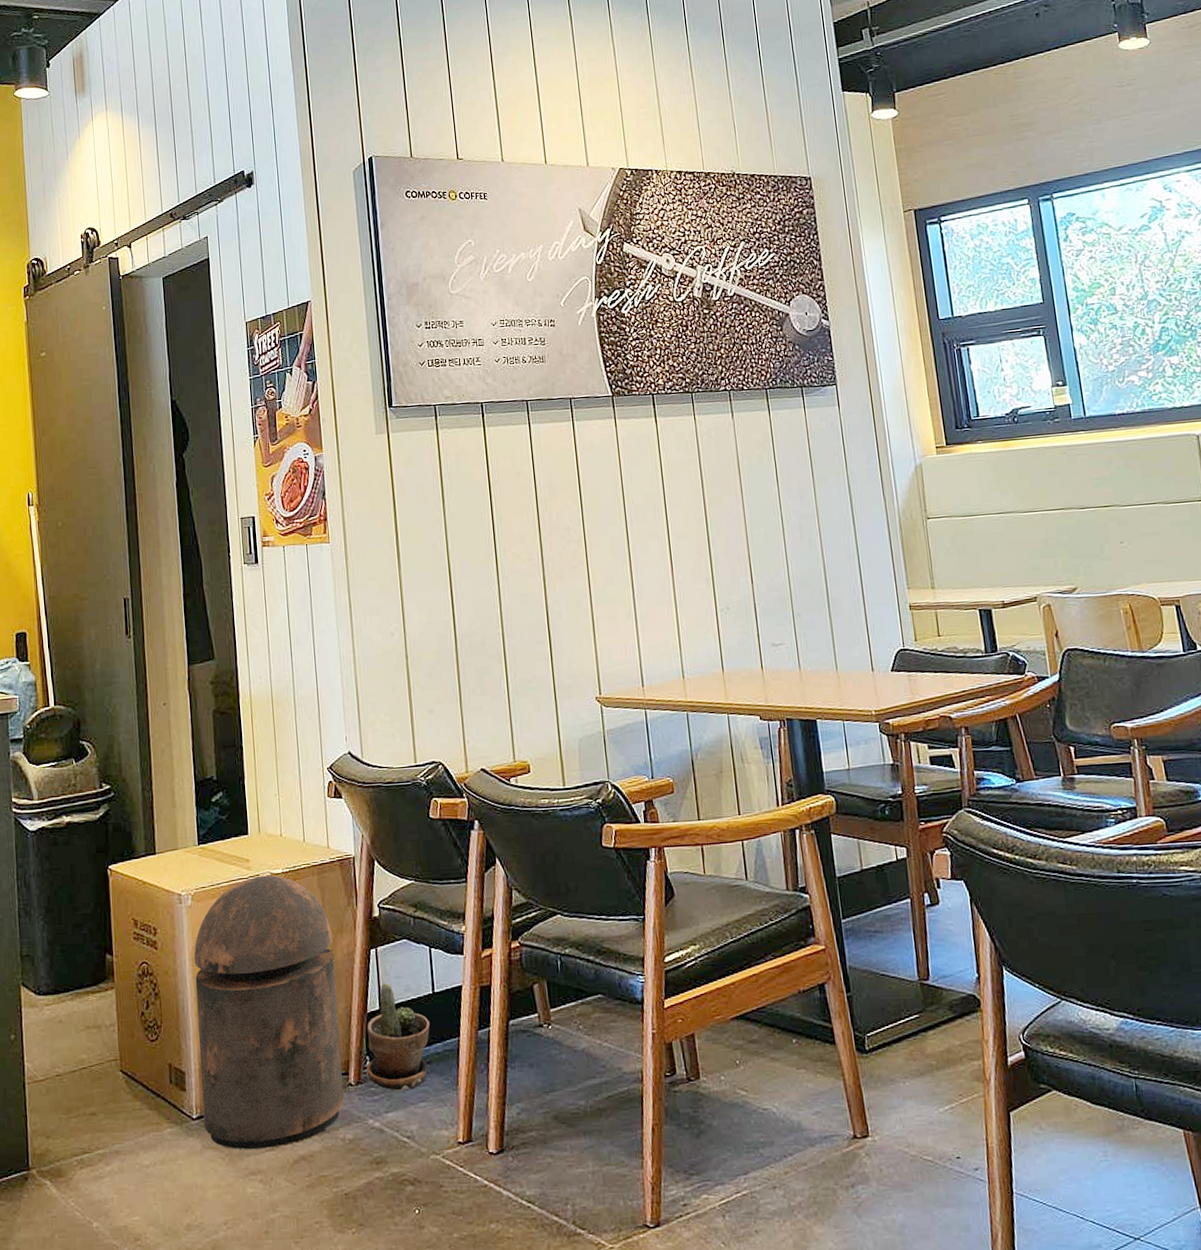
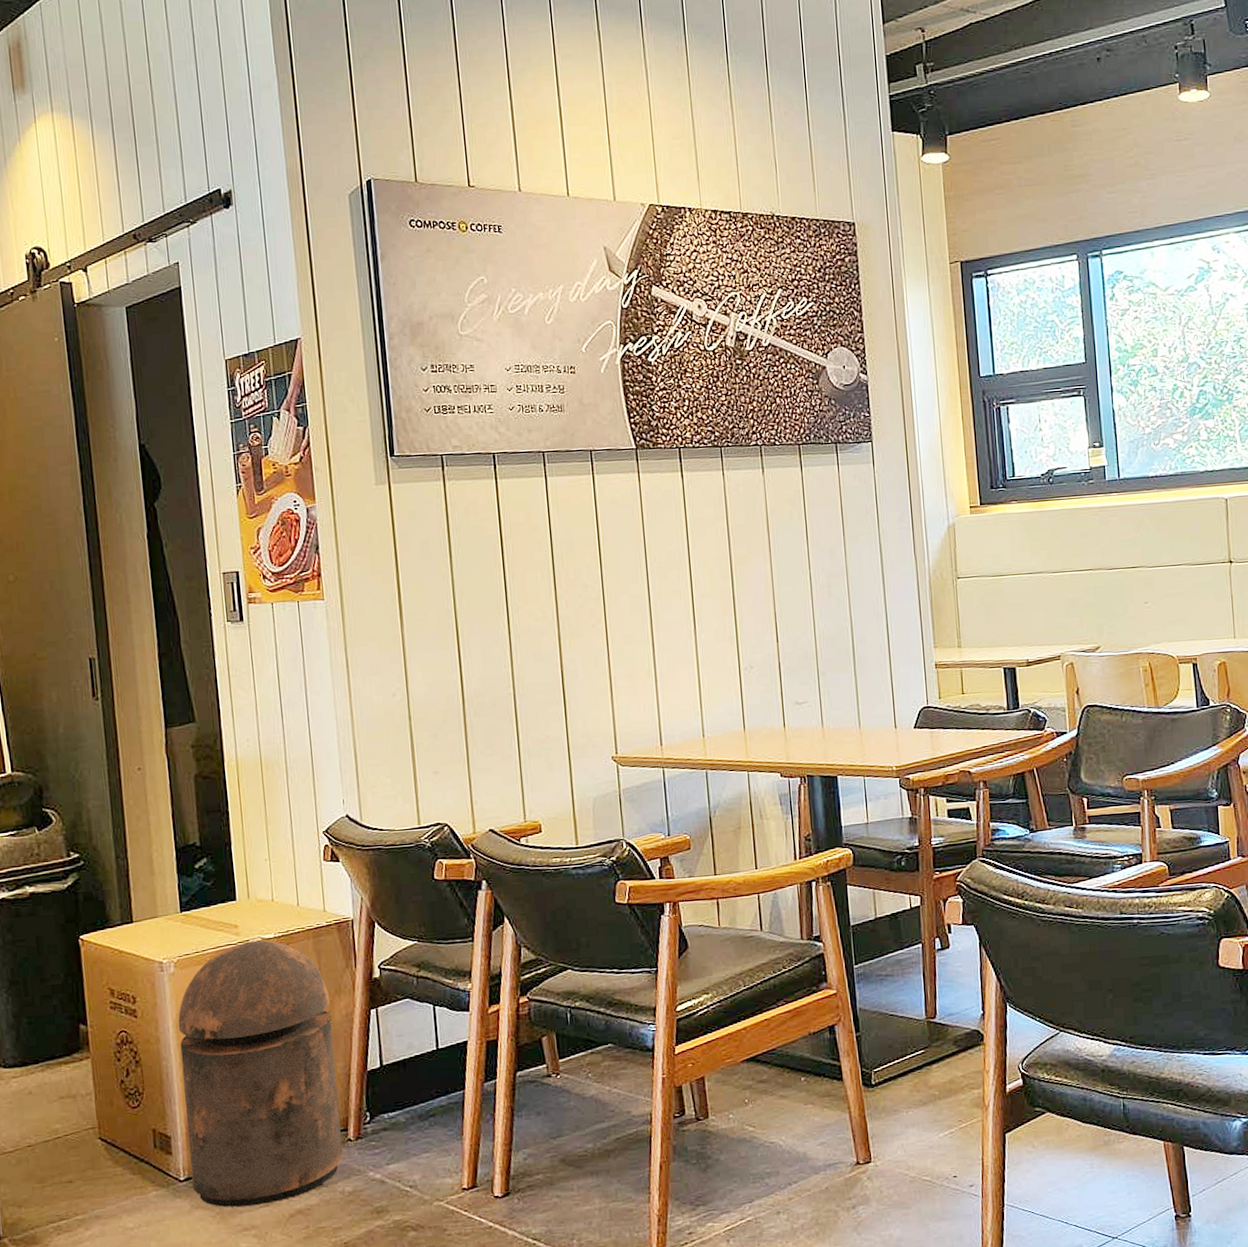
potted plant: present [365,983,430,1091] -> none [366,1041,434,1144]

